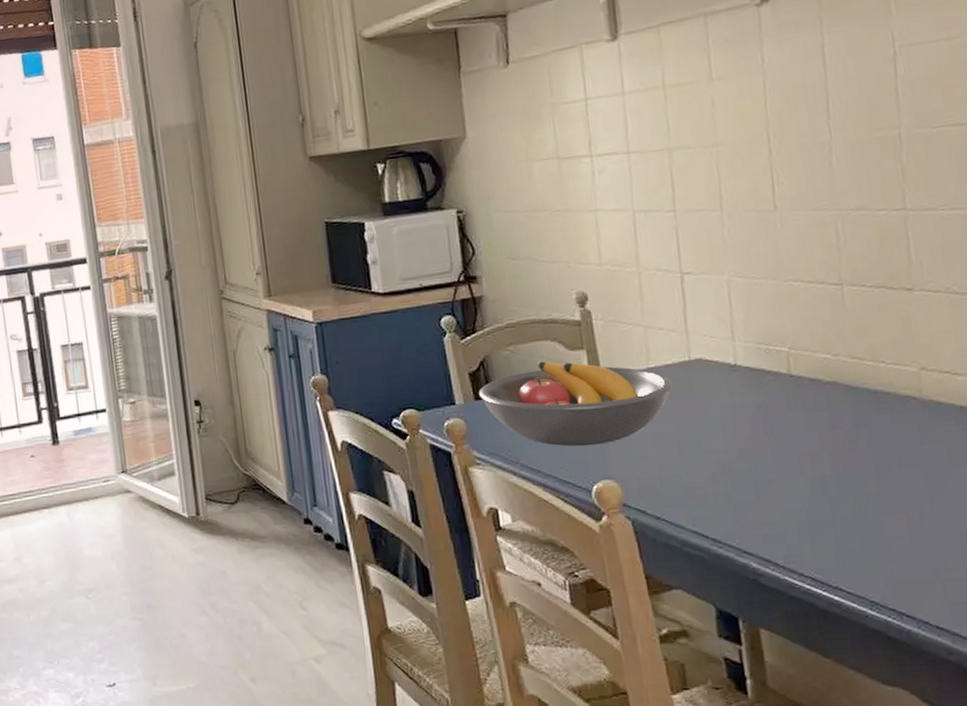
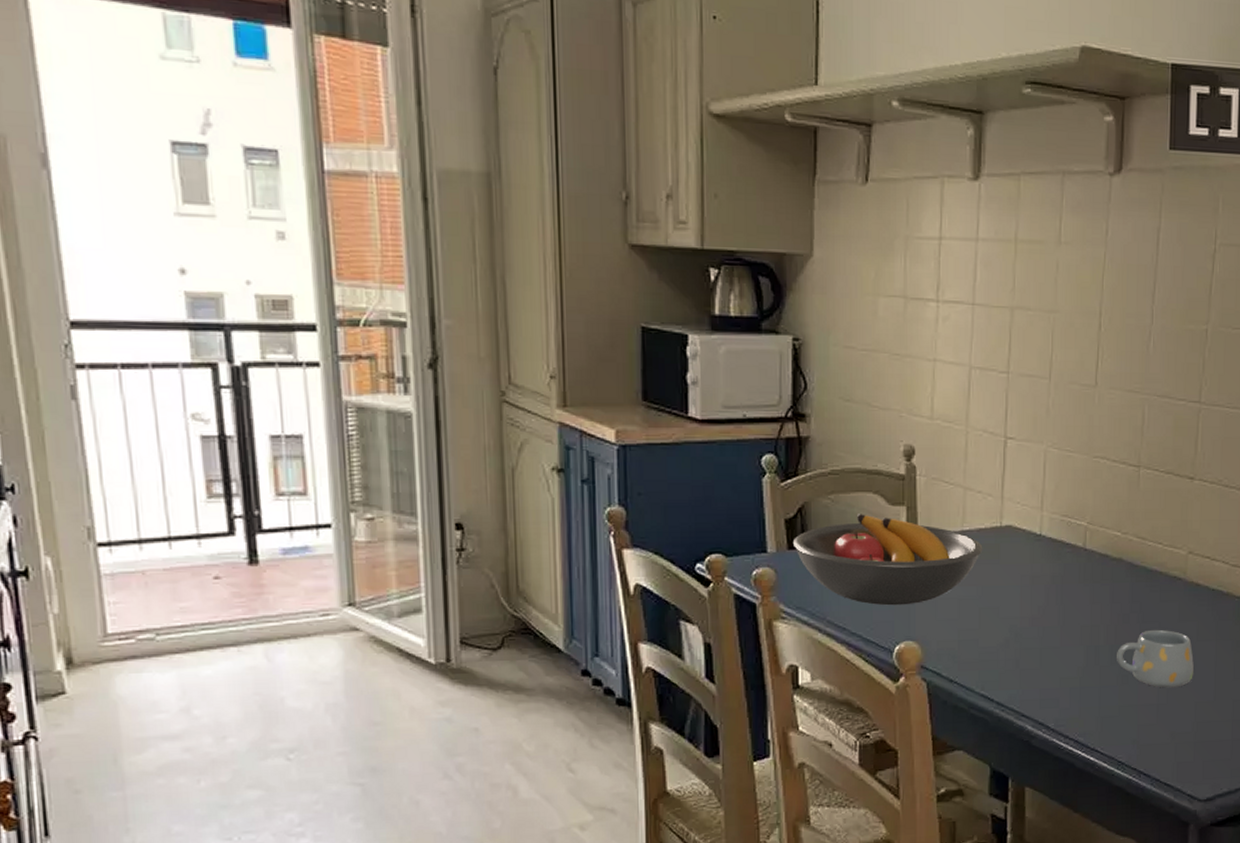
mug: none [848,454,952,519] -> present [1117,629,1194,688]

